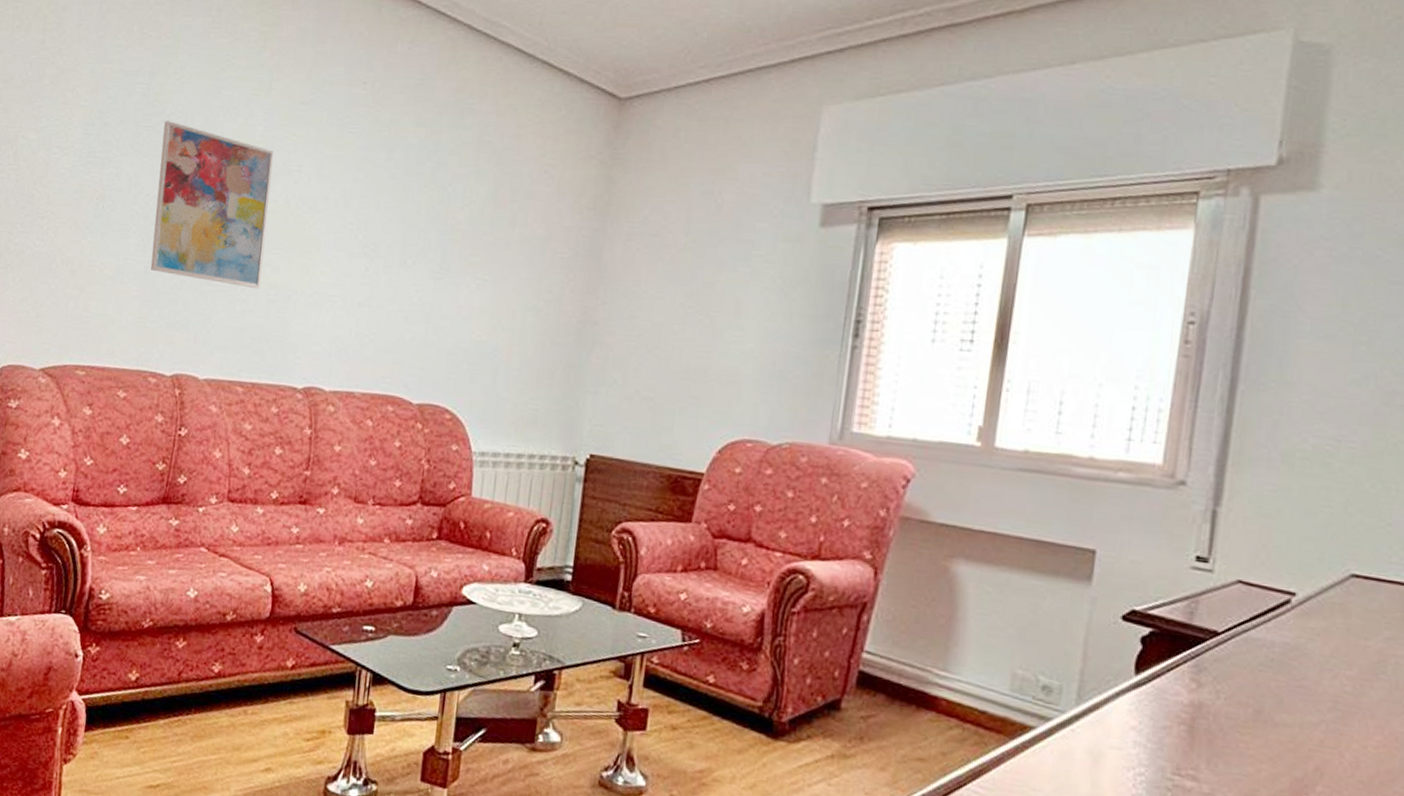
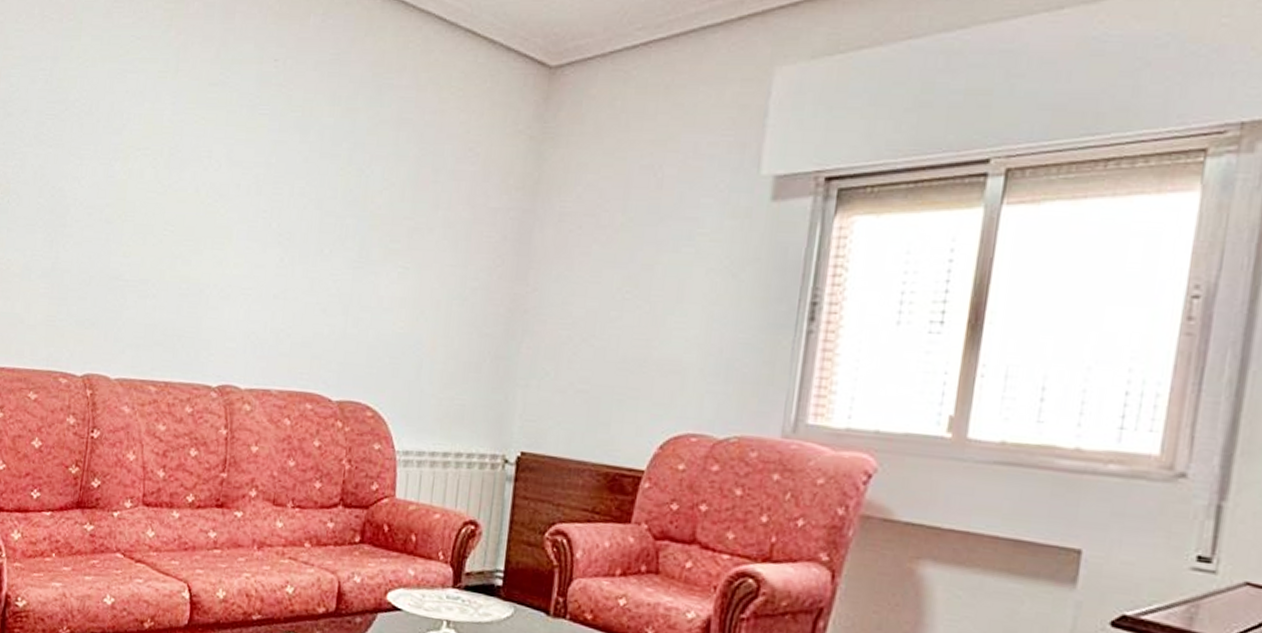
wall art: present [150,121,274,289] -> none [58,108,182,284]

